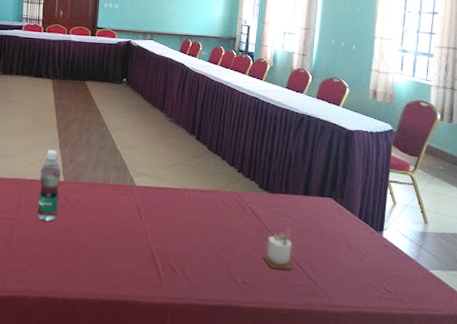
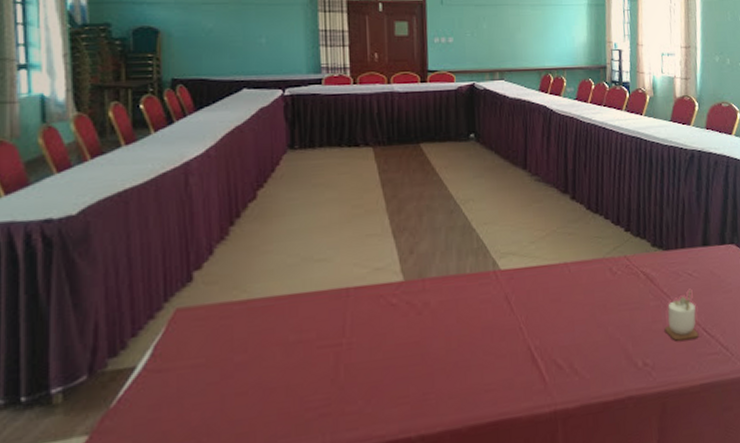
bottle: present [37,150,61,222] -> none [370,241,400,340]

